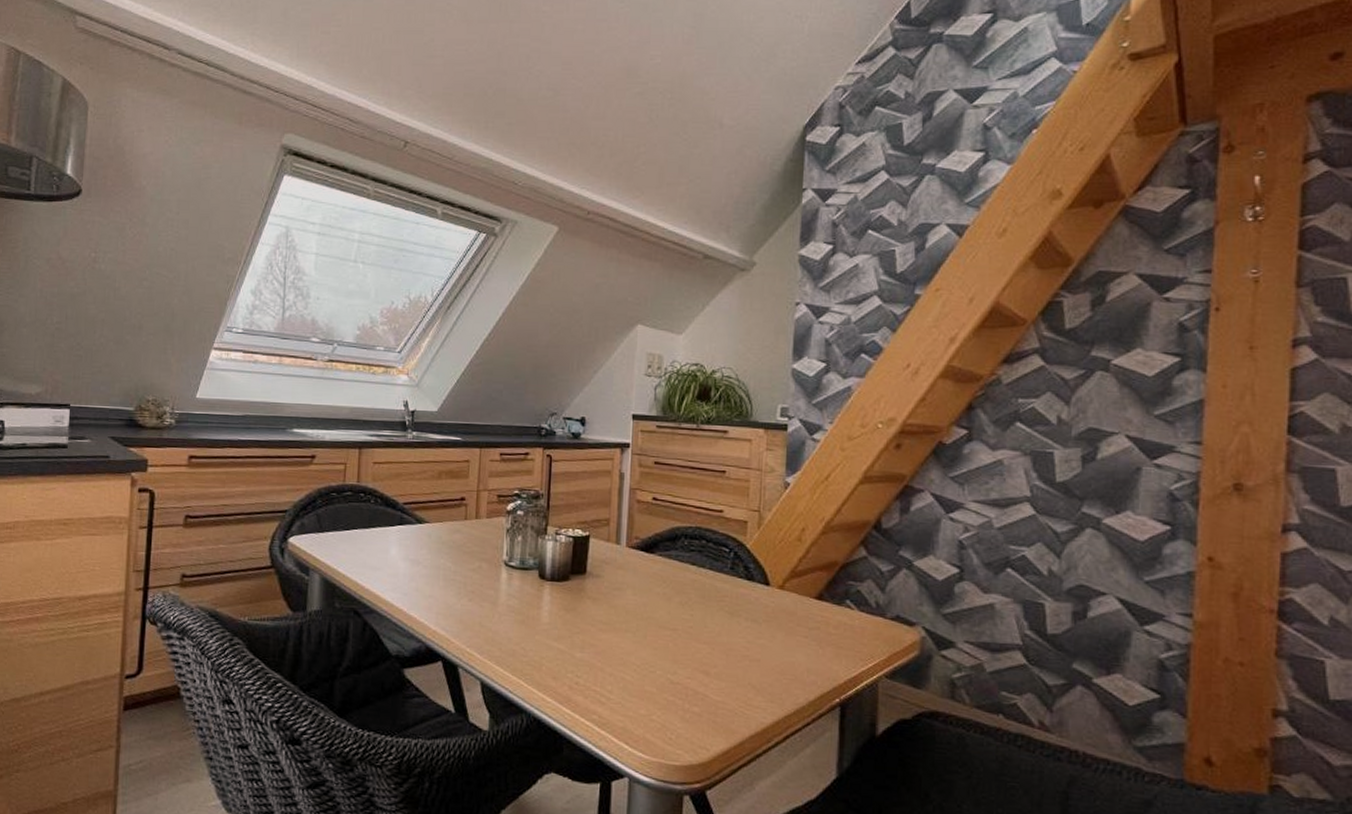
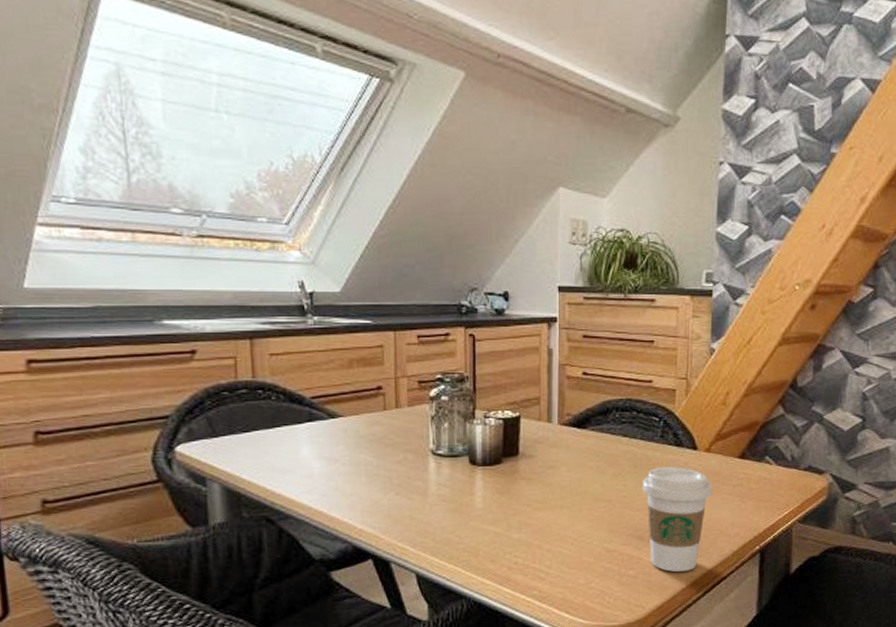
coffee cup: none [710,600,787,716] -> present [643,467,713,572]

